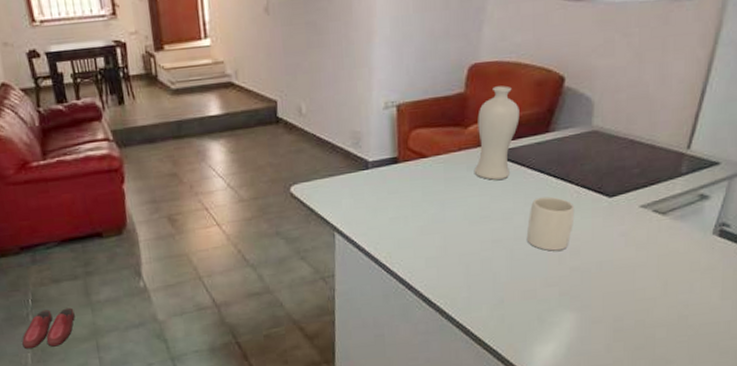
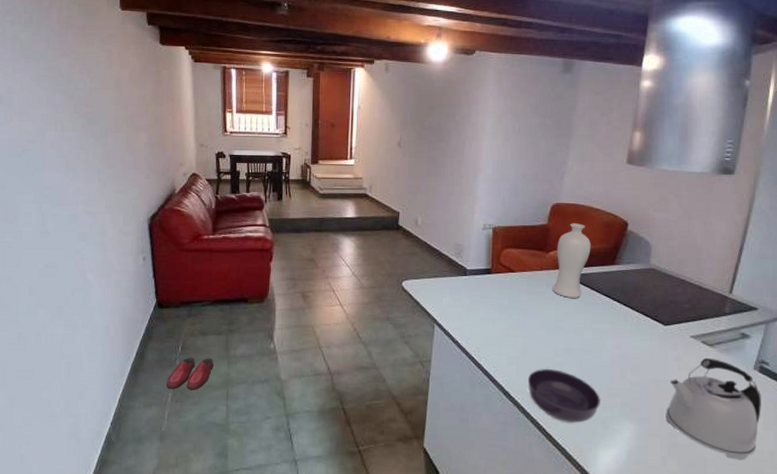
bowl: none [450,265,535,322] -> present [527,369,600,423]
mug: present [526,196,575,251] -> none [594,318,635,366]
kettle: none [610,228,720,336] -> present [666,357,761,459]

